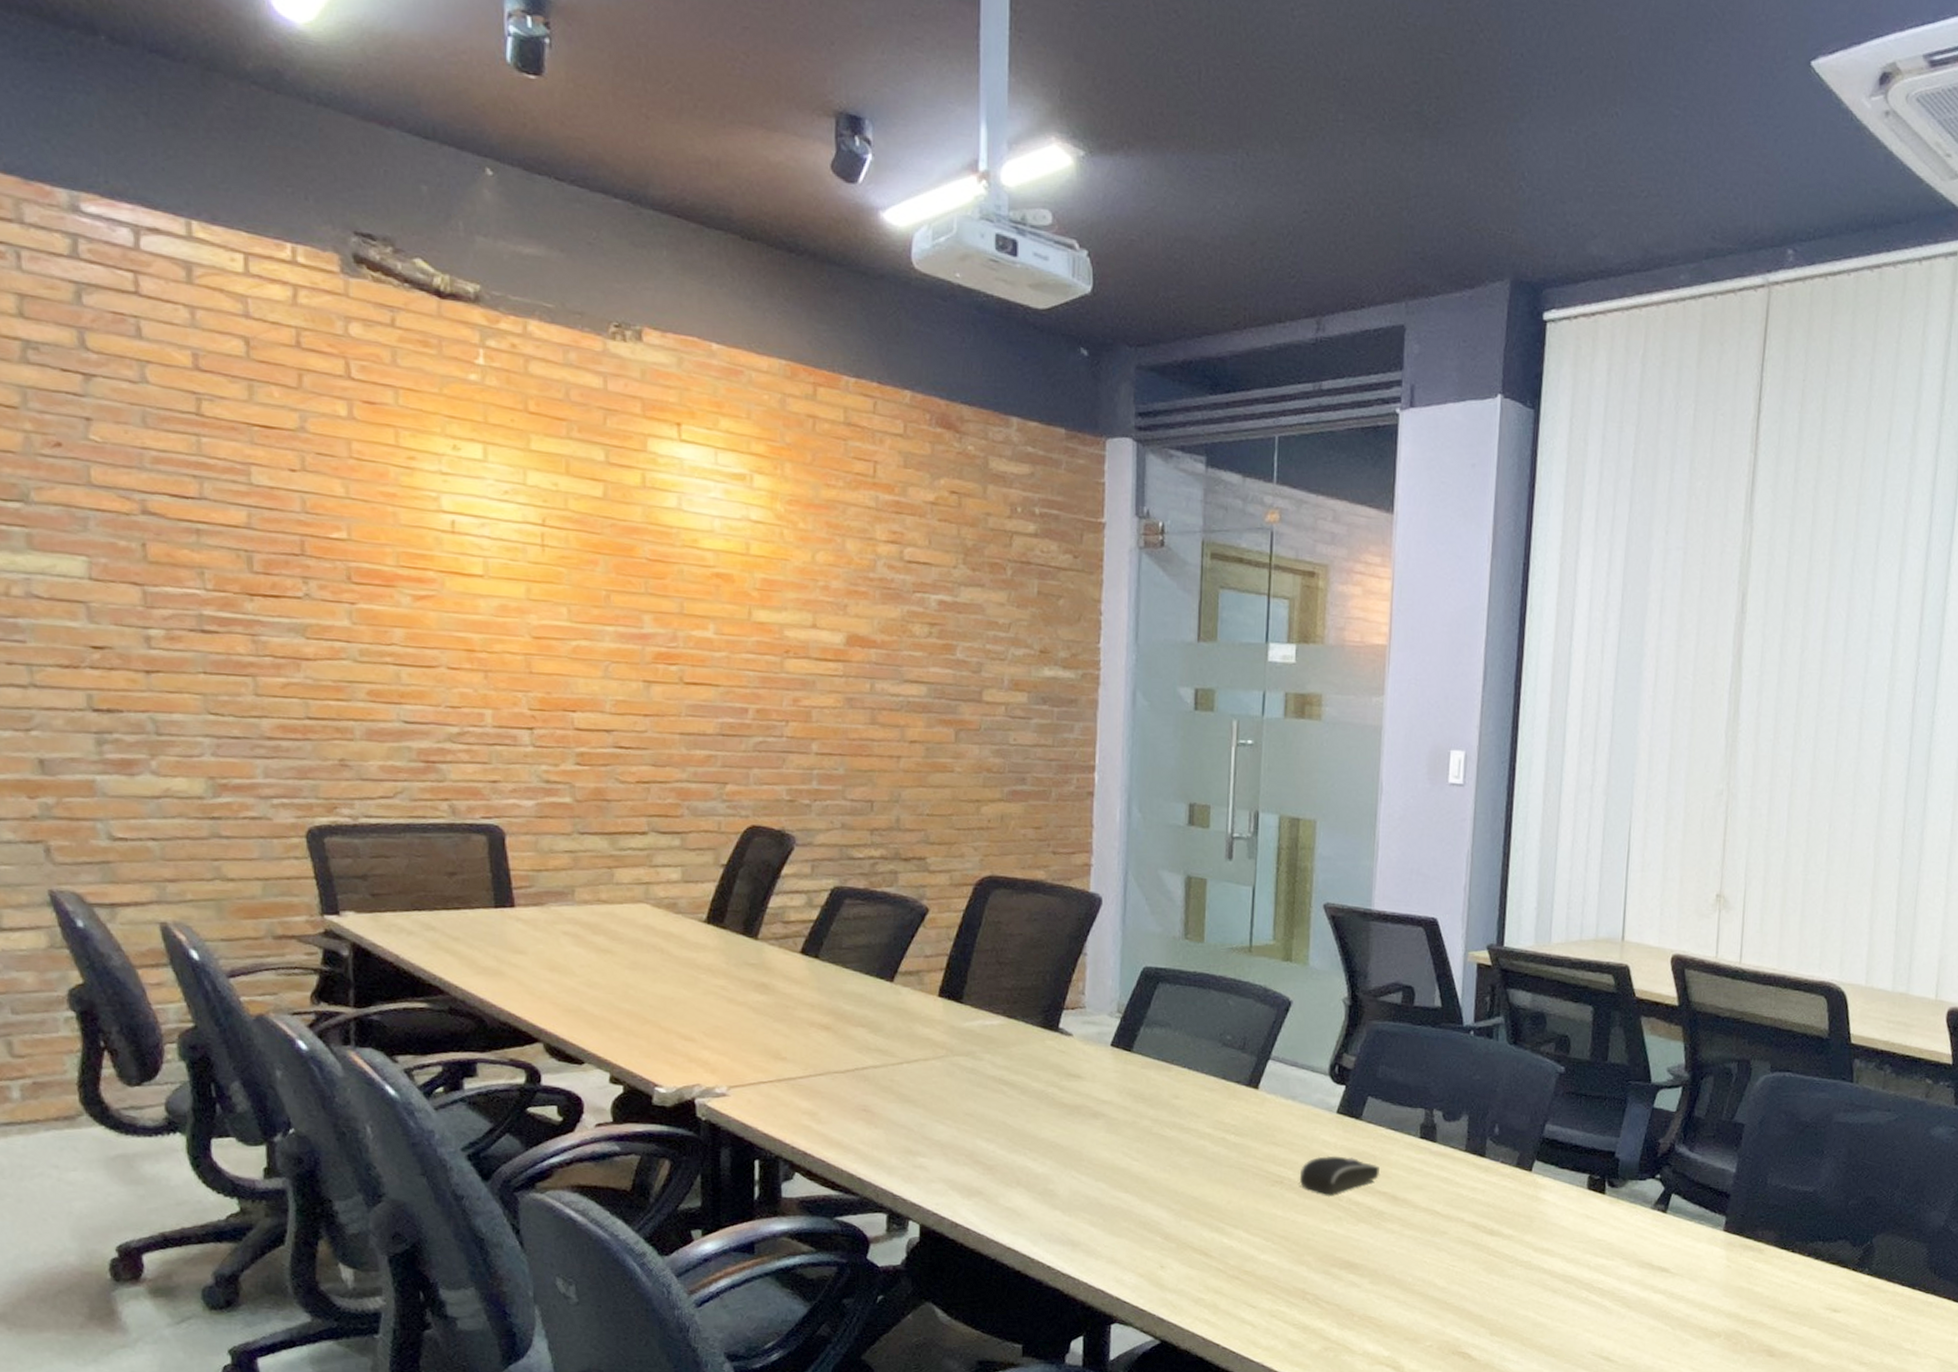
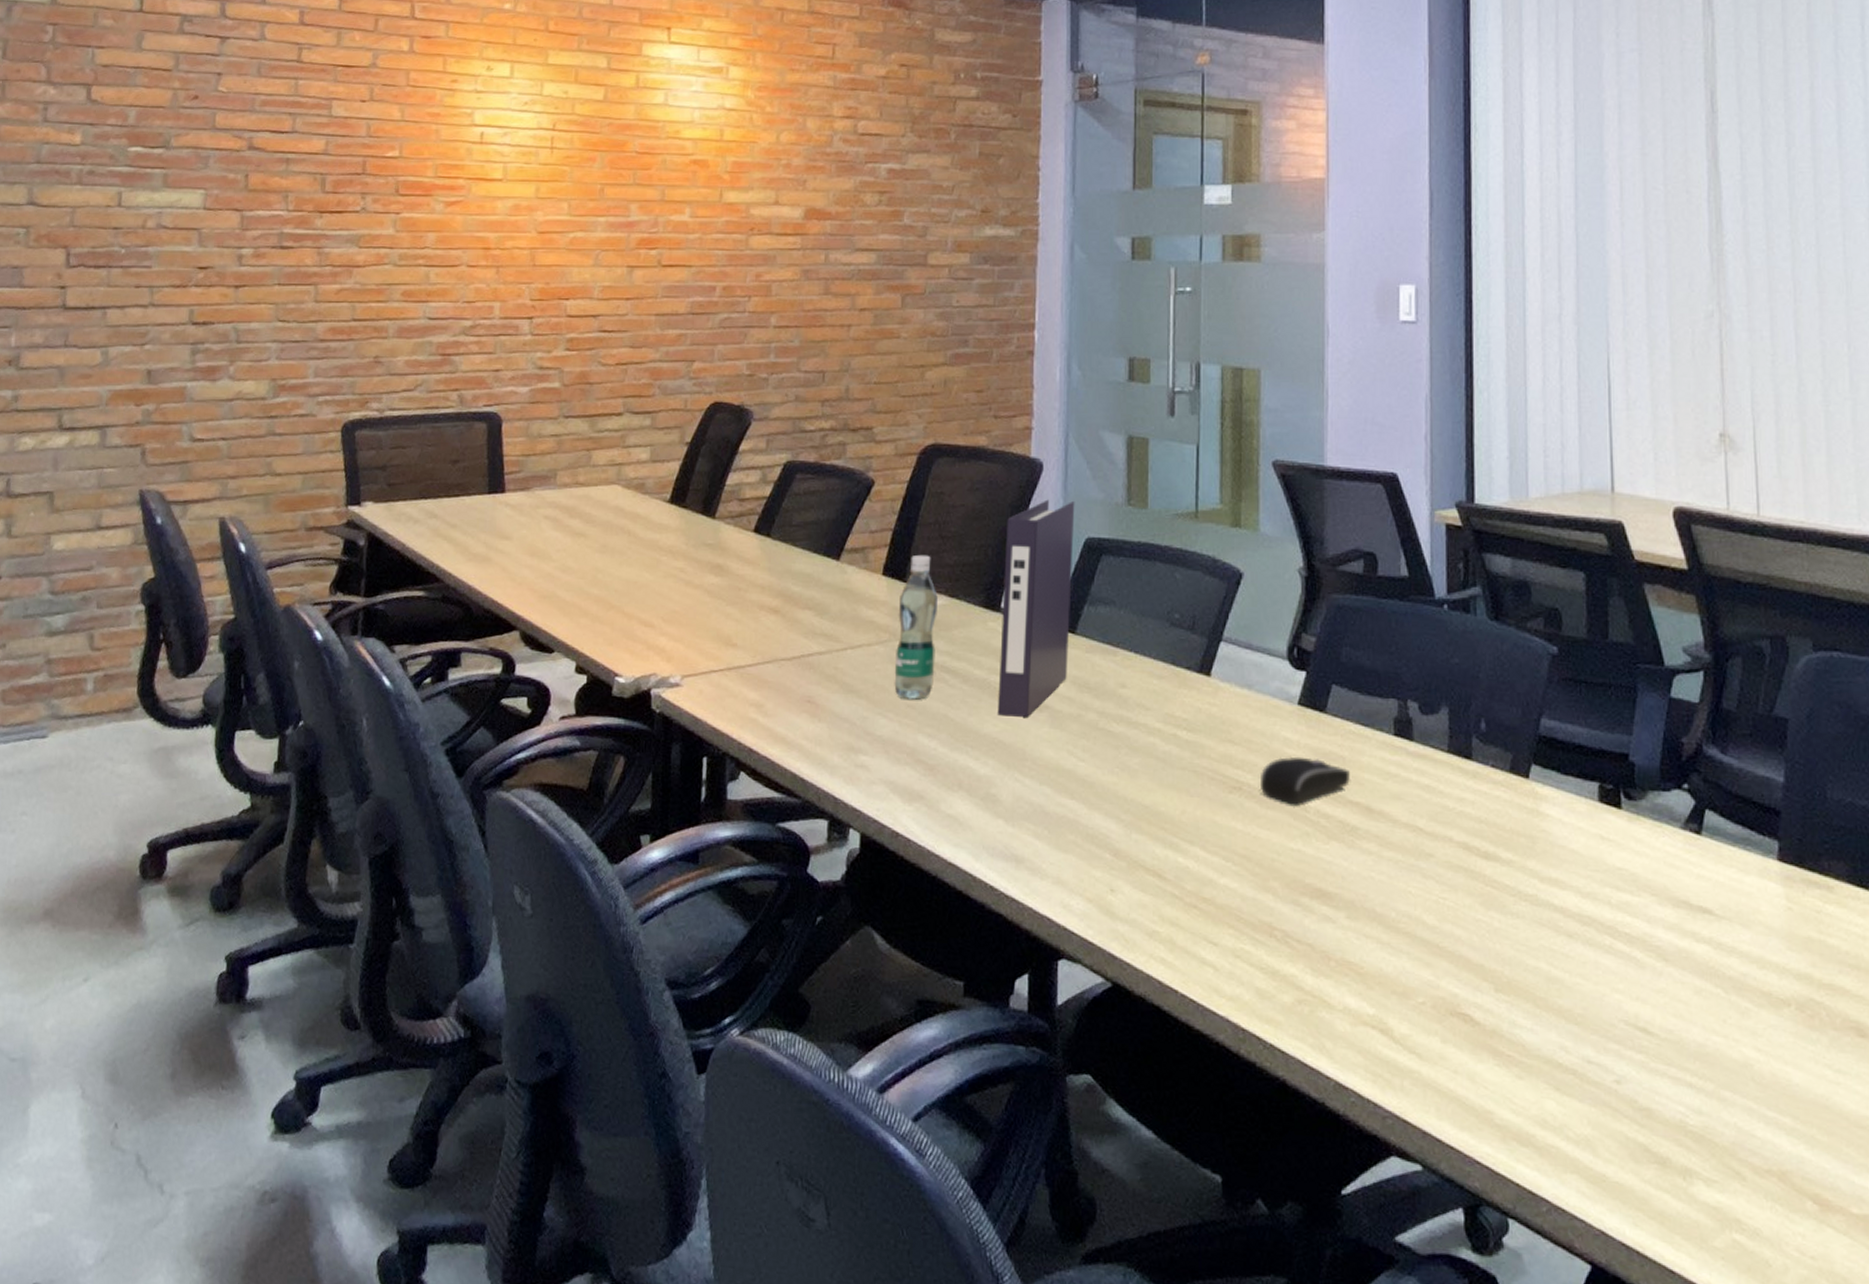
bottle: none [952,978,995,1109] -> present [894,554,938,700]
binder: none [1056,931,1133,1124] -> present [998,499,1075,717]

